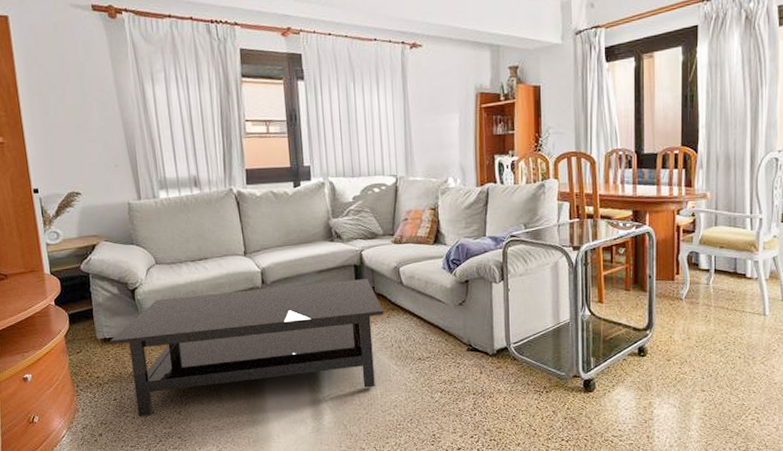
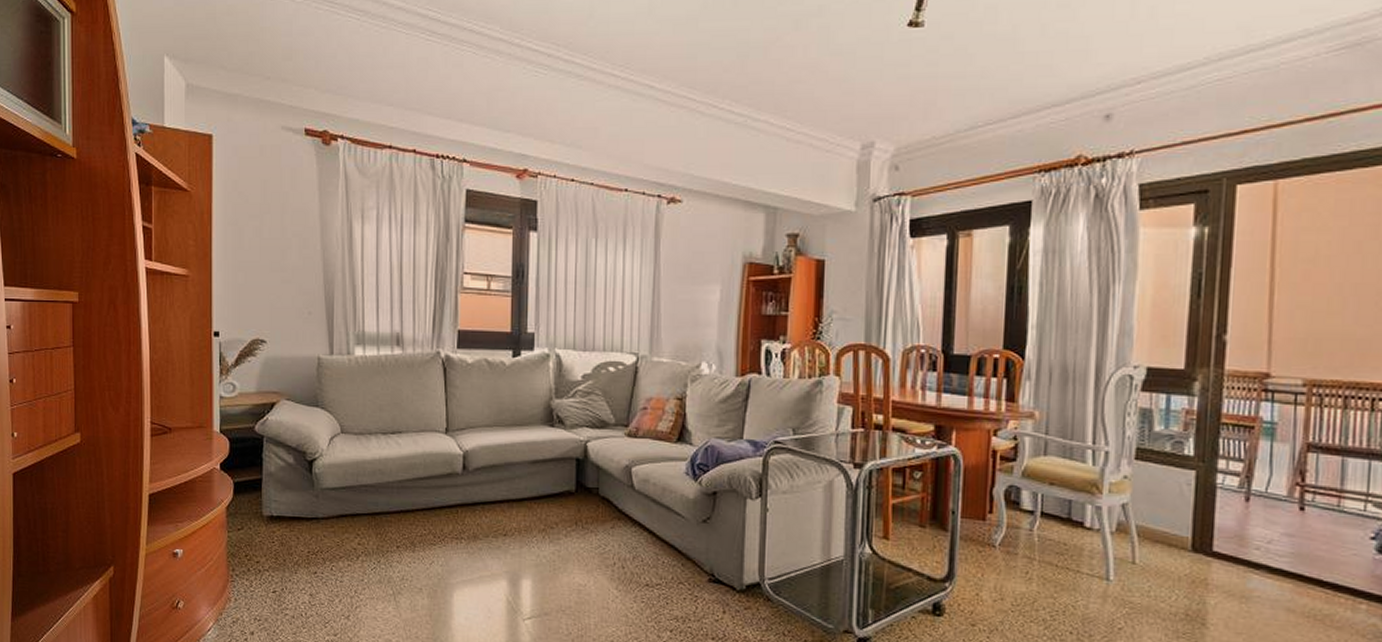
coffee table: present [110,279,384,416] -> none [278,475,607,617]

